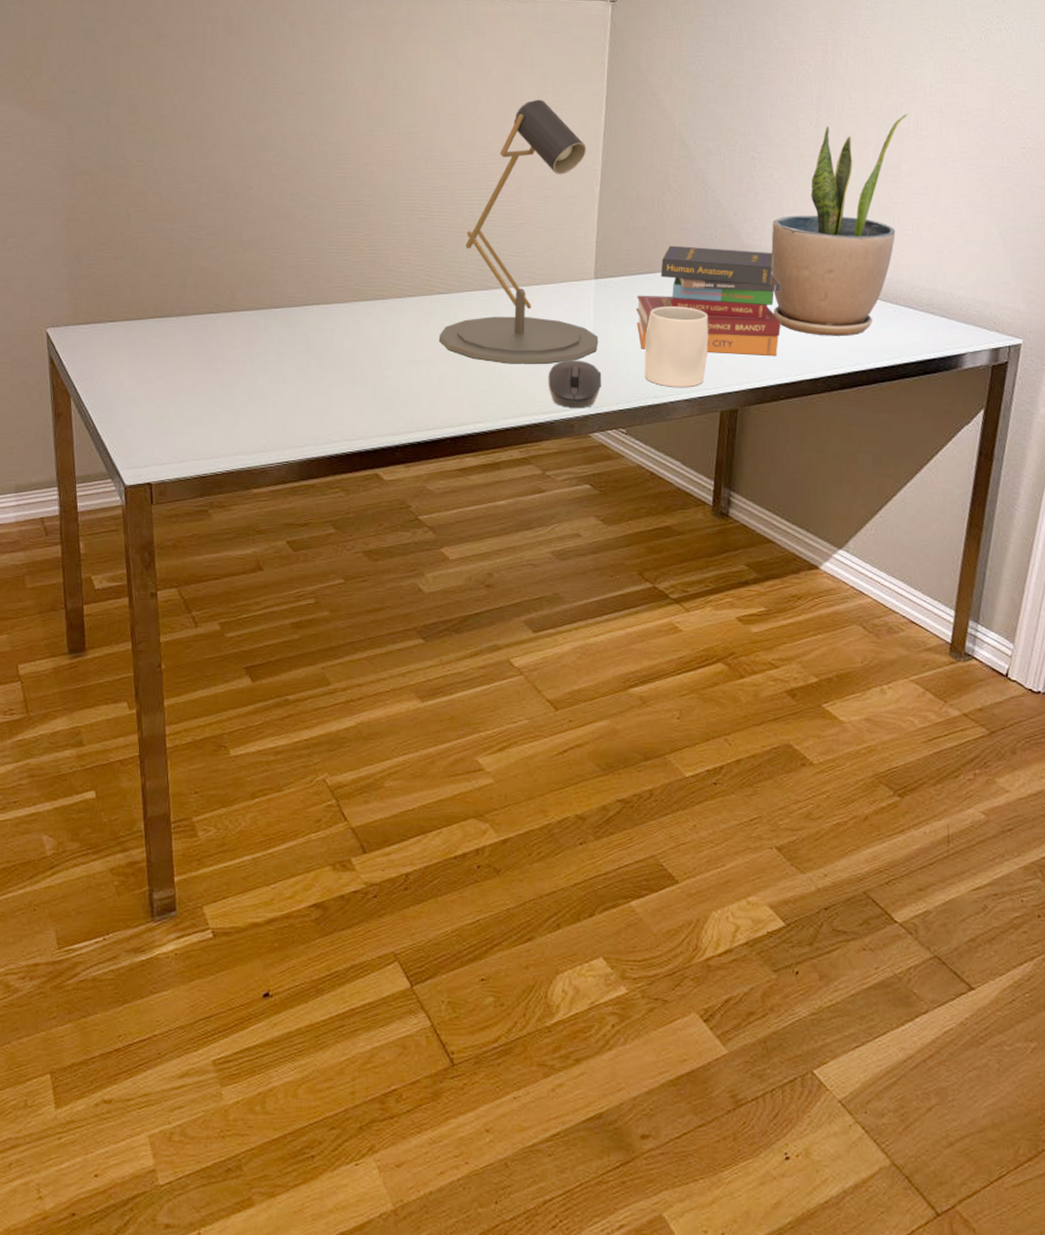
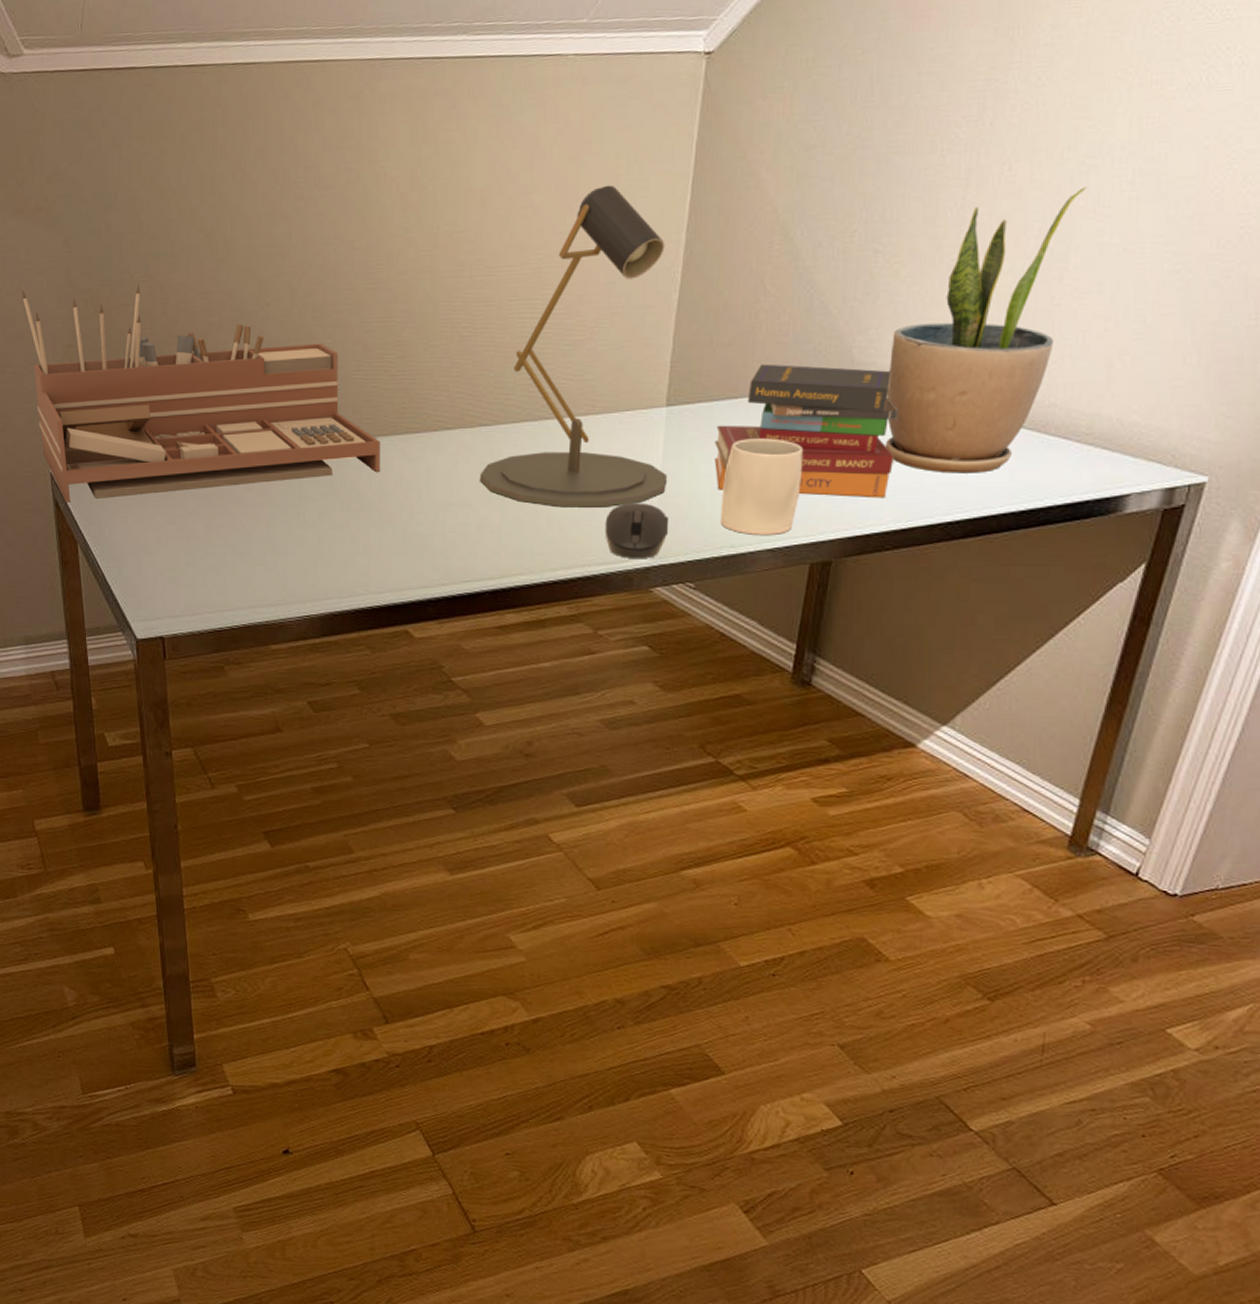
desk organizer: none [25,168,351,360] -> present [22,284,380,503]

